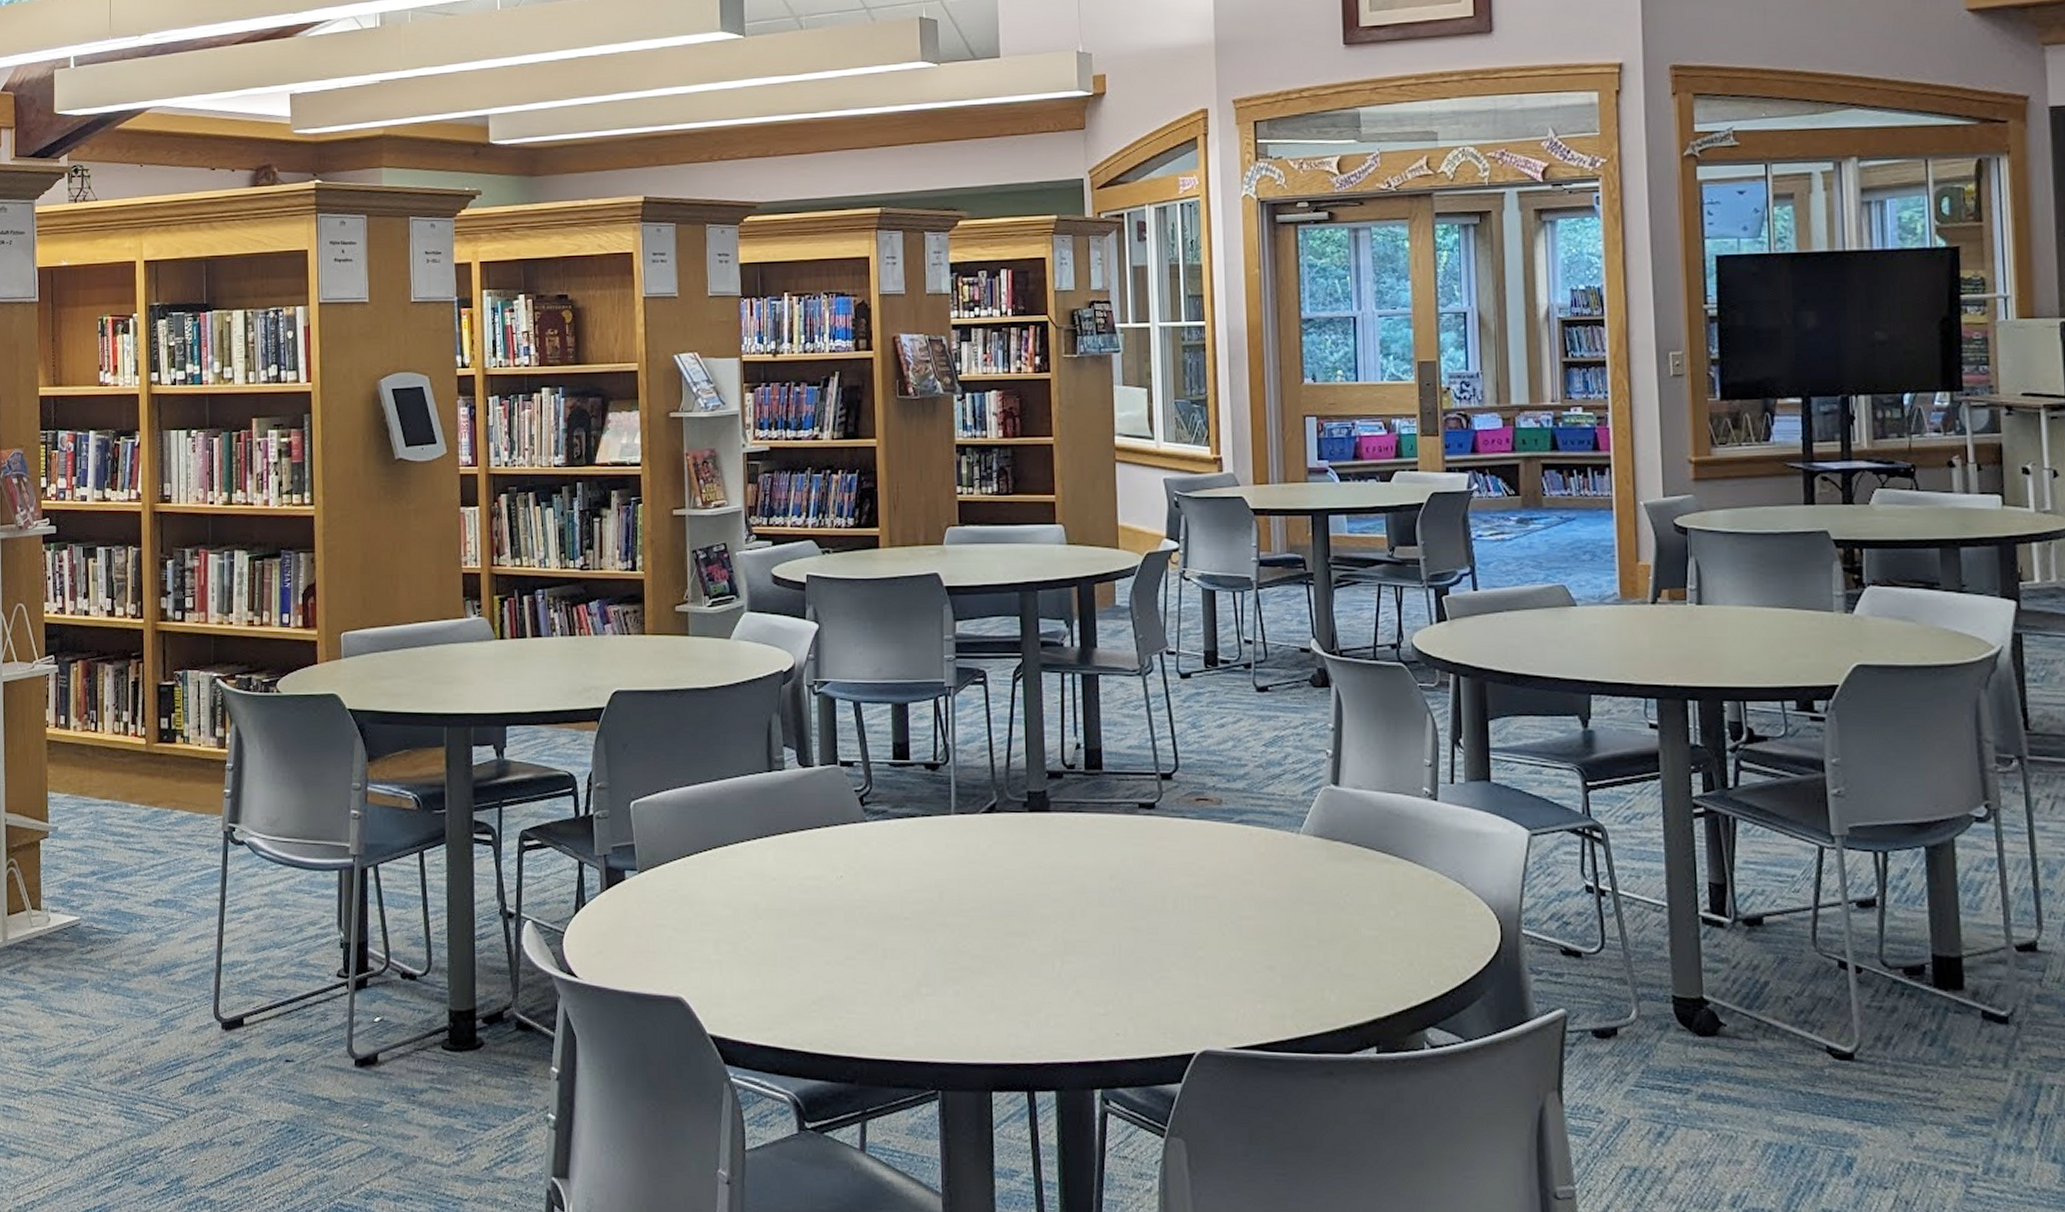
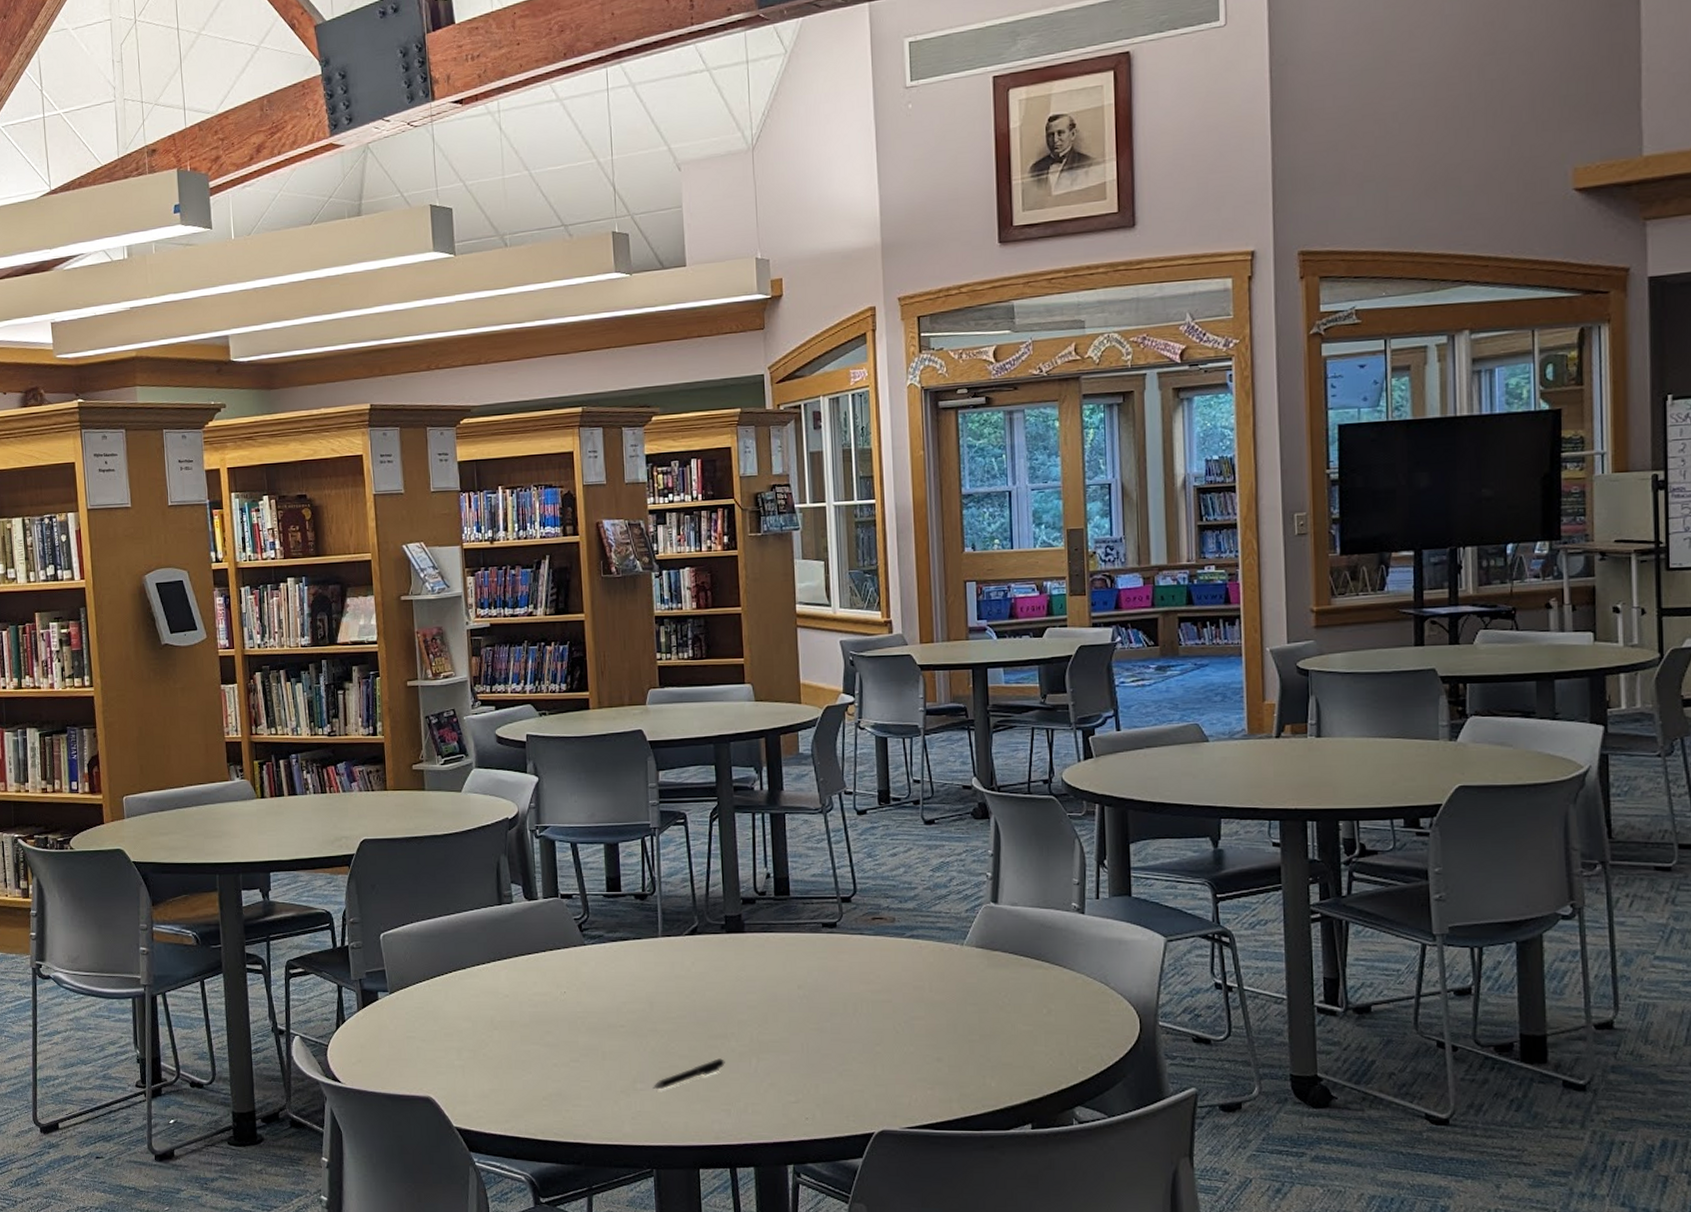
pen: none [939,960,1024,996] -> present [652,1058,725,1090]

